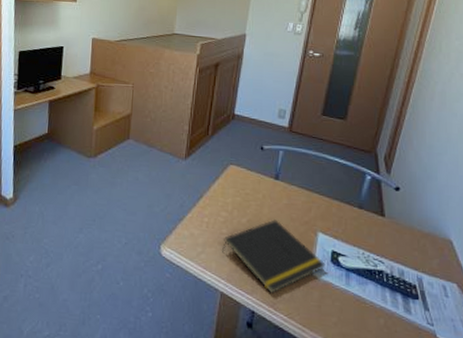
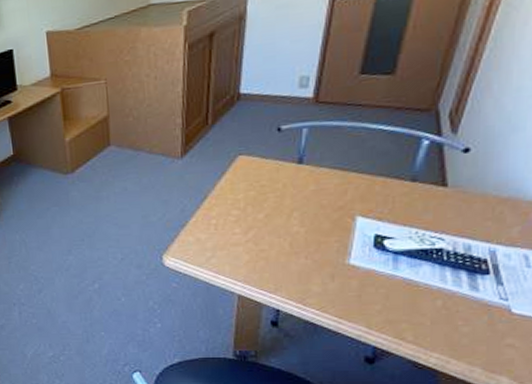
notepad: present [222,219,326,293] -> none [236,209,367,289]

